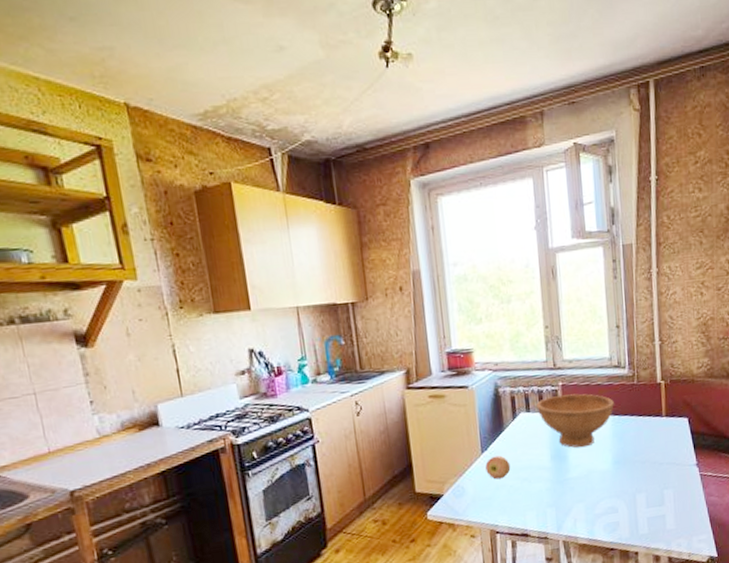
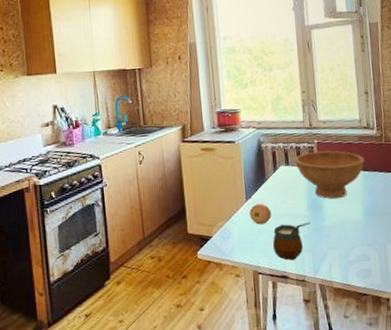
gourd: none [512,474,554,517] -> present [273,222,310,261]

